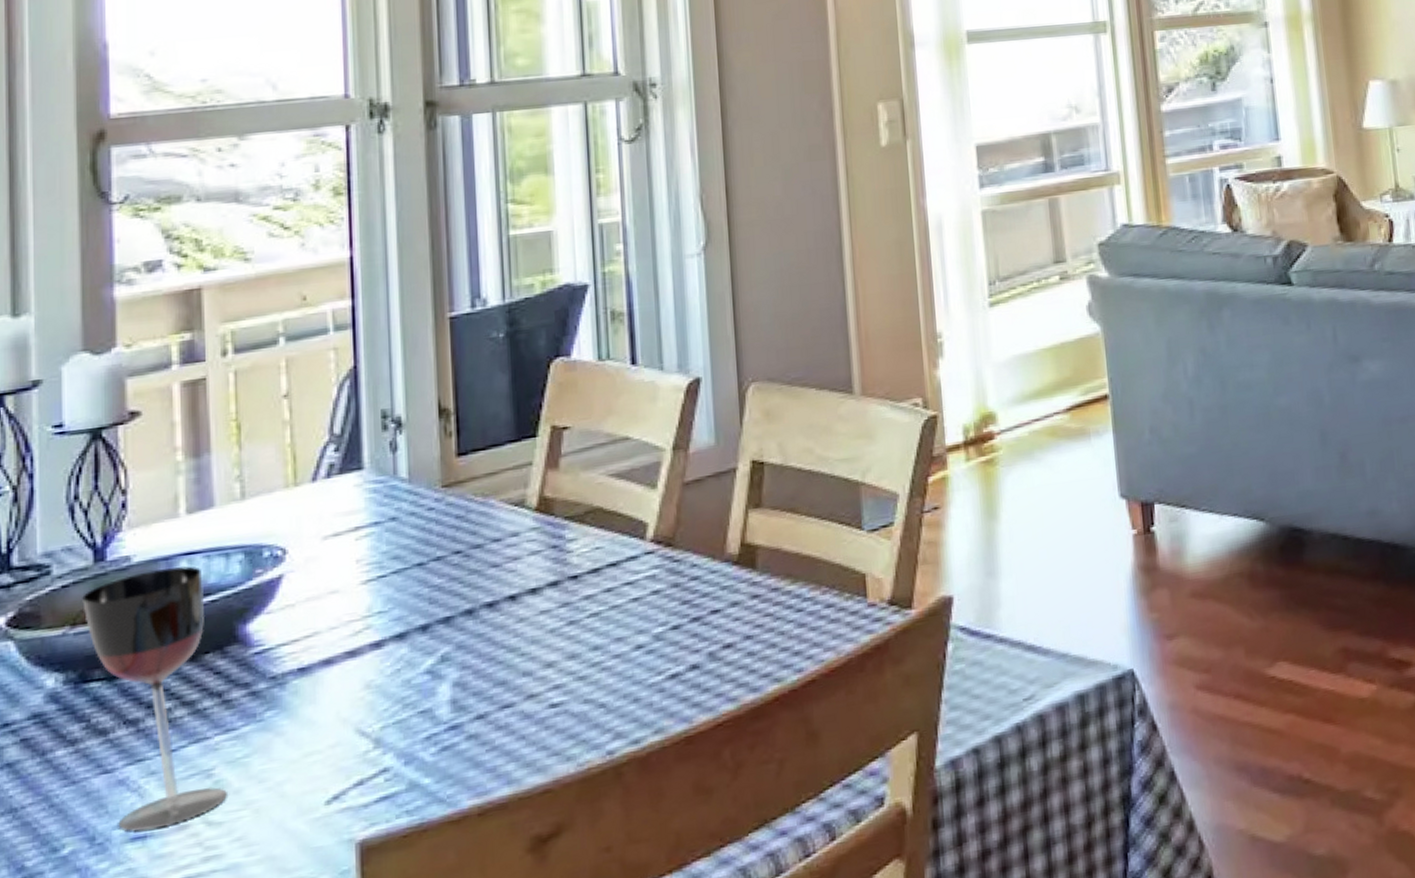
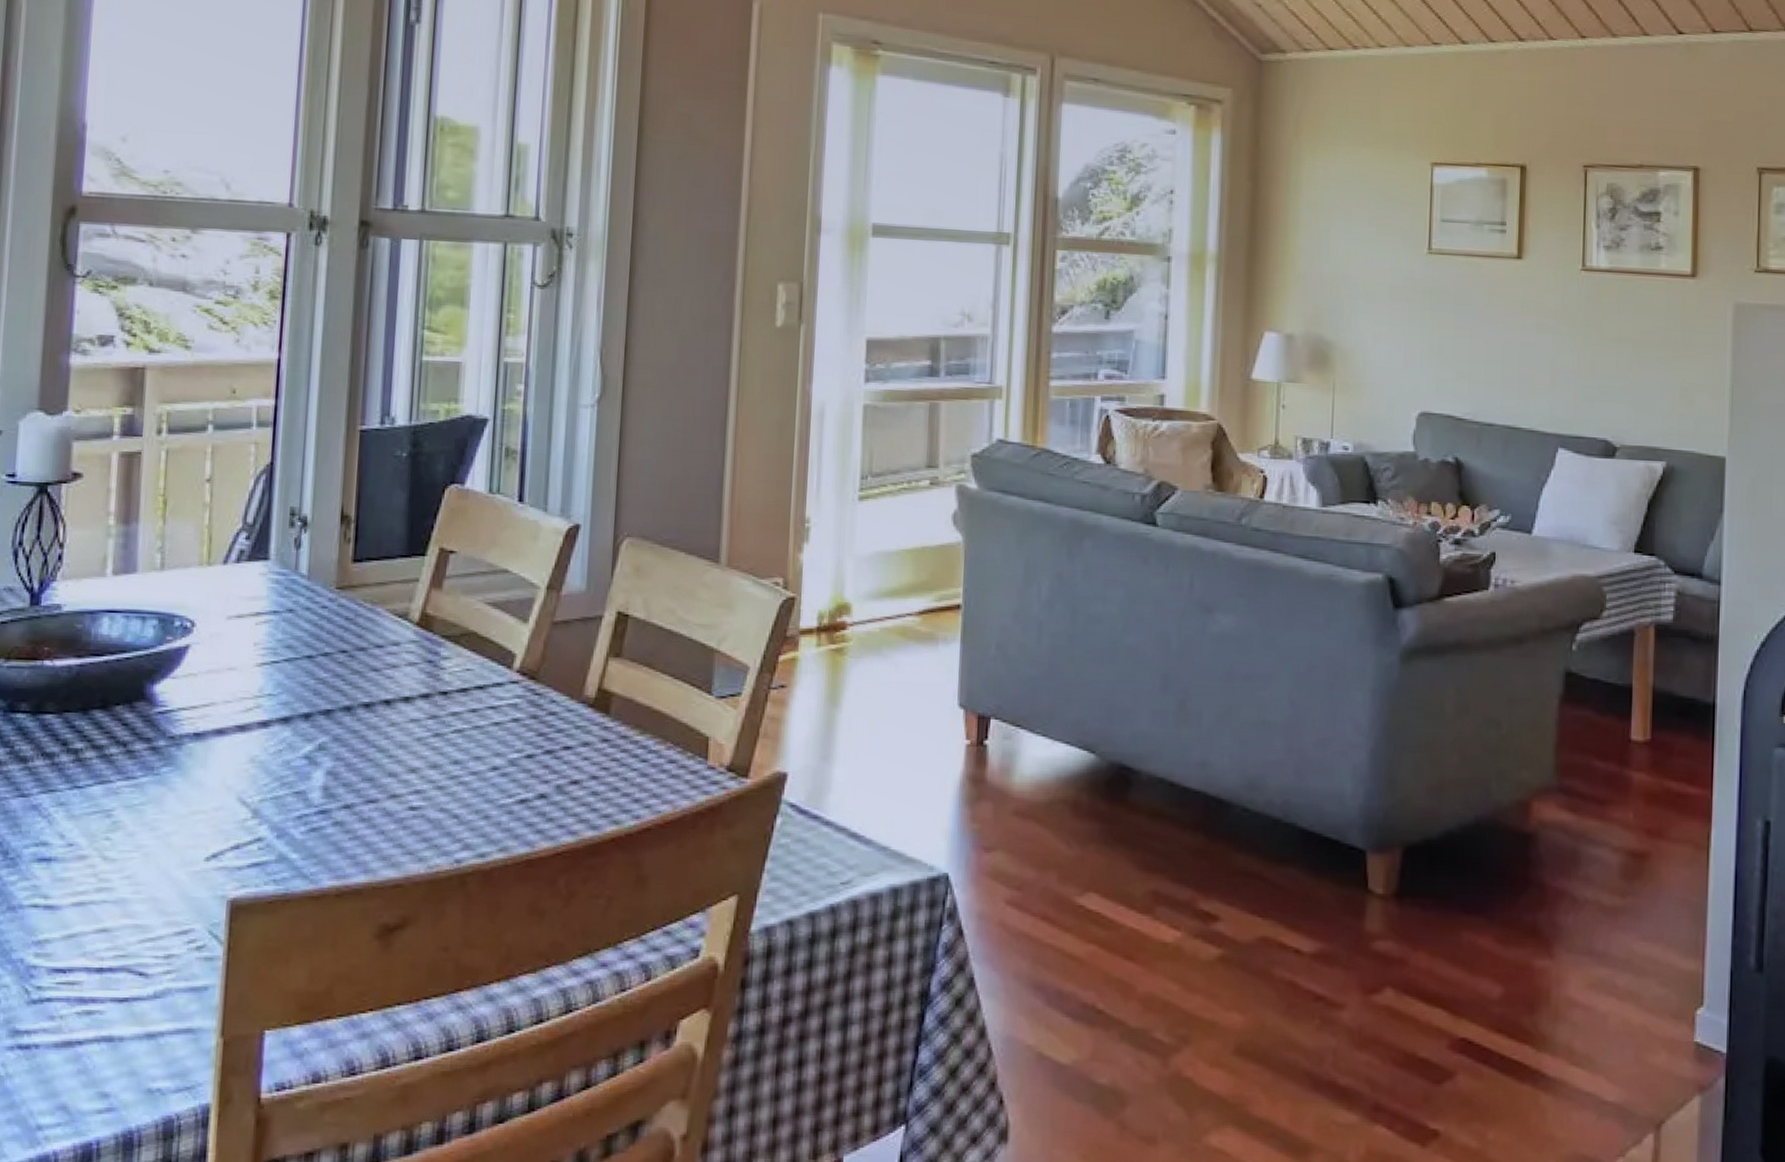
wineglass: present [82,566,227,831] -> none [16,621,123,854]

